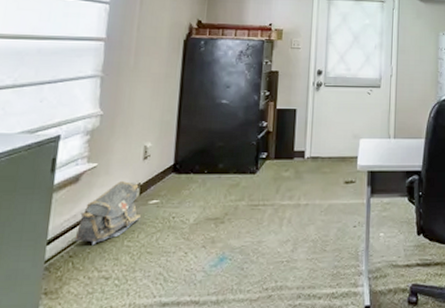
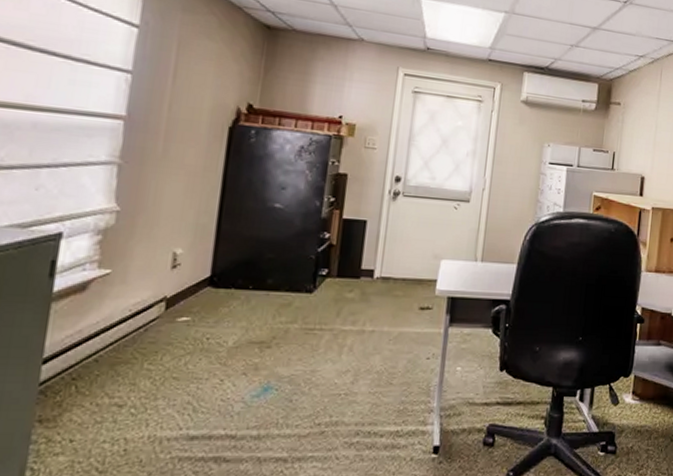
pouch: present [74,180,140,246] -> none [79,292,166,367]

